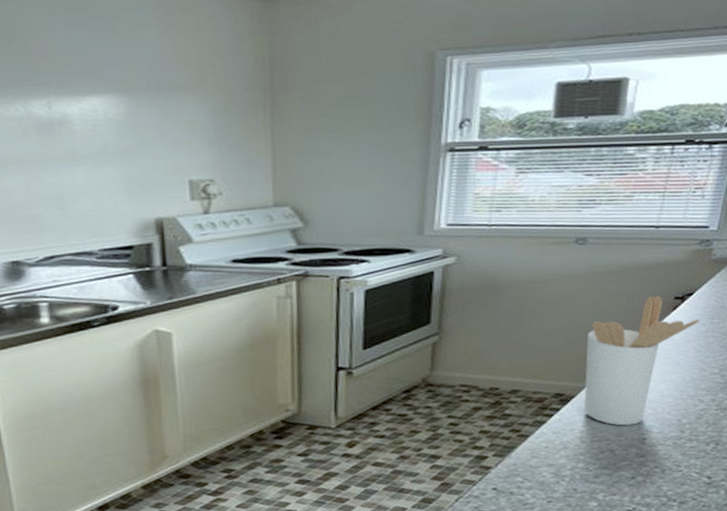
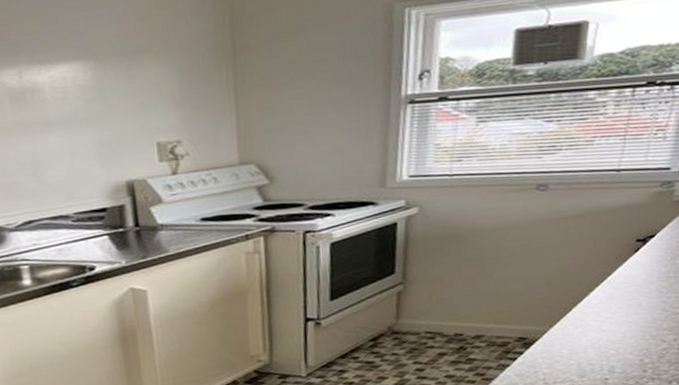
utensil holder: present [584,296,700,426] -> none [547,239,662,367]

